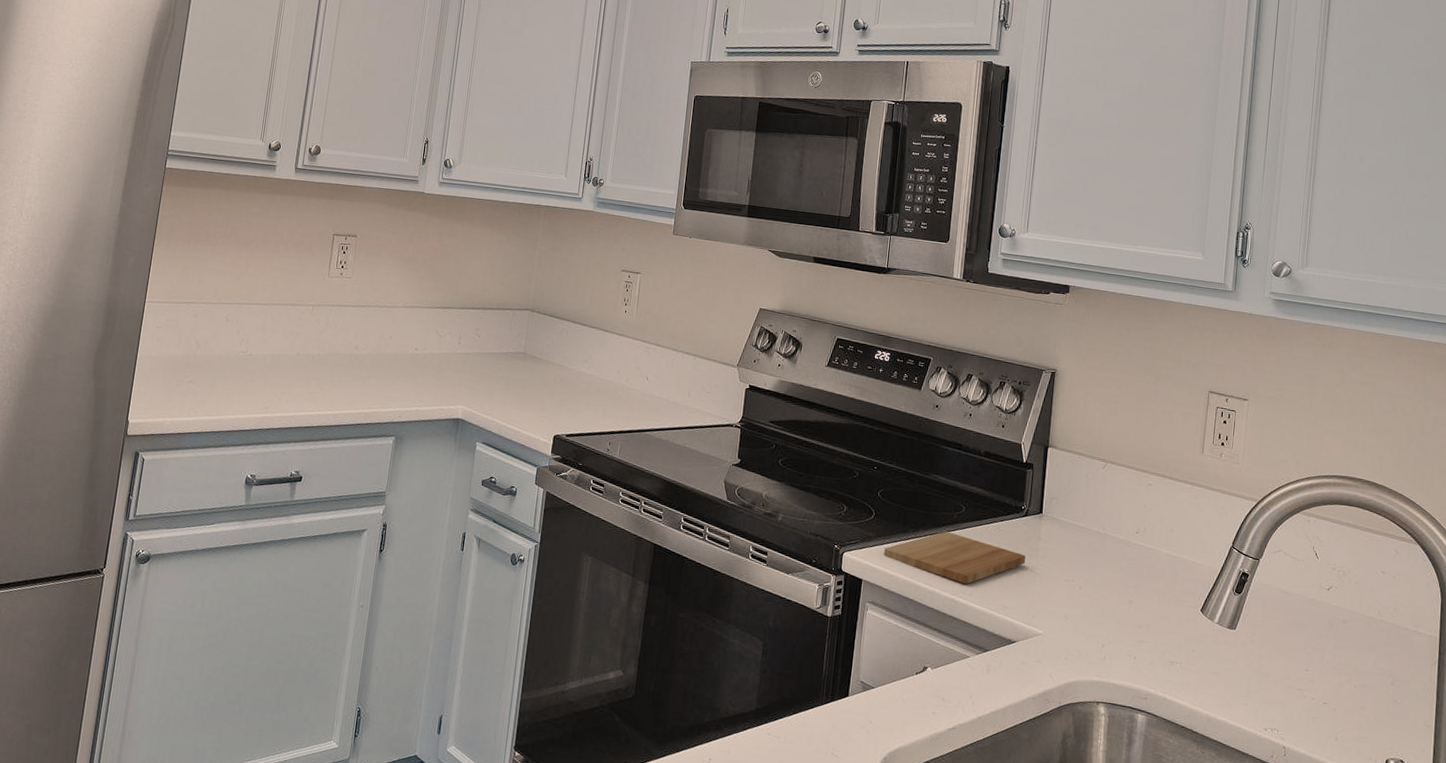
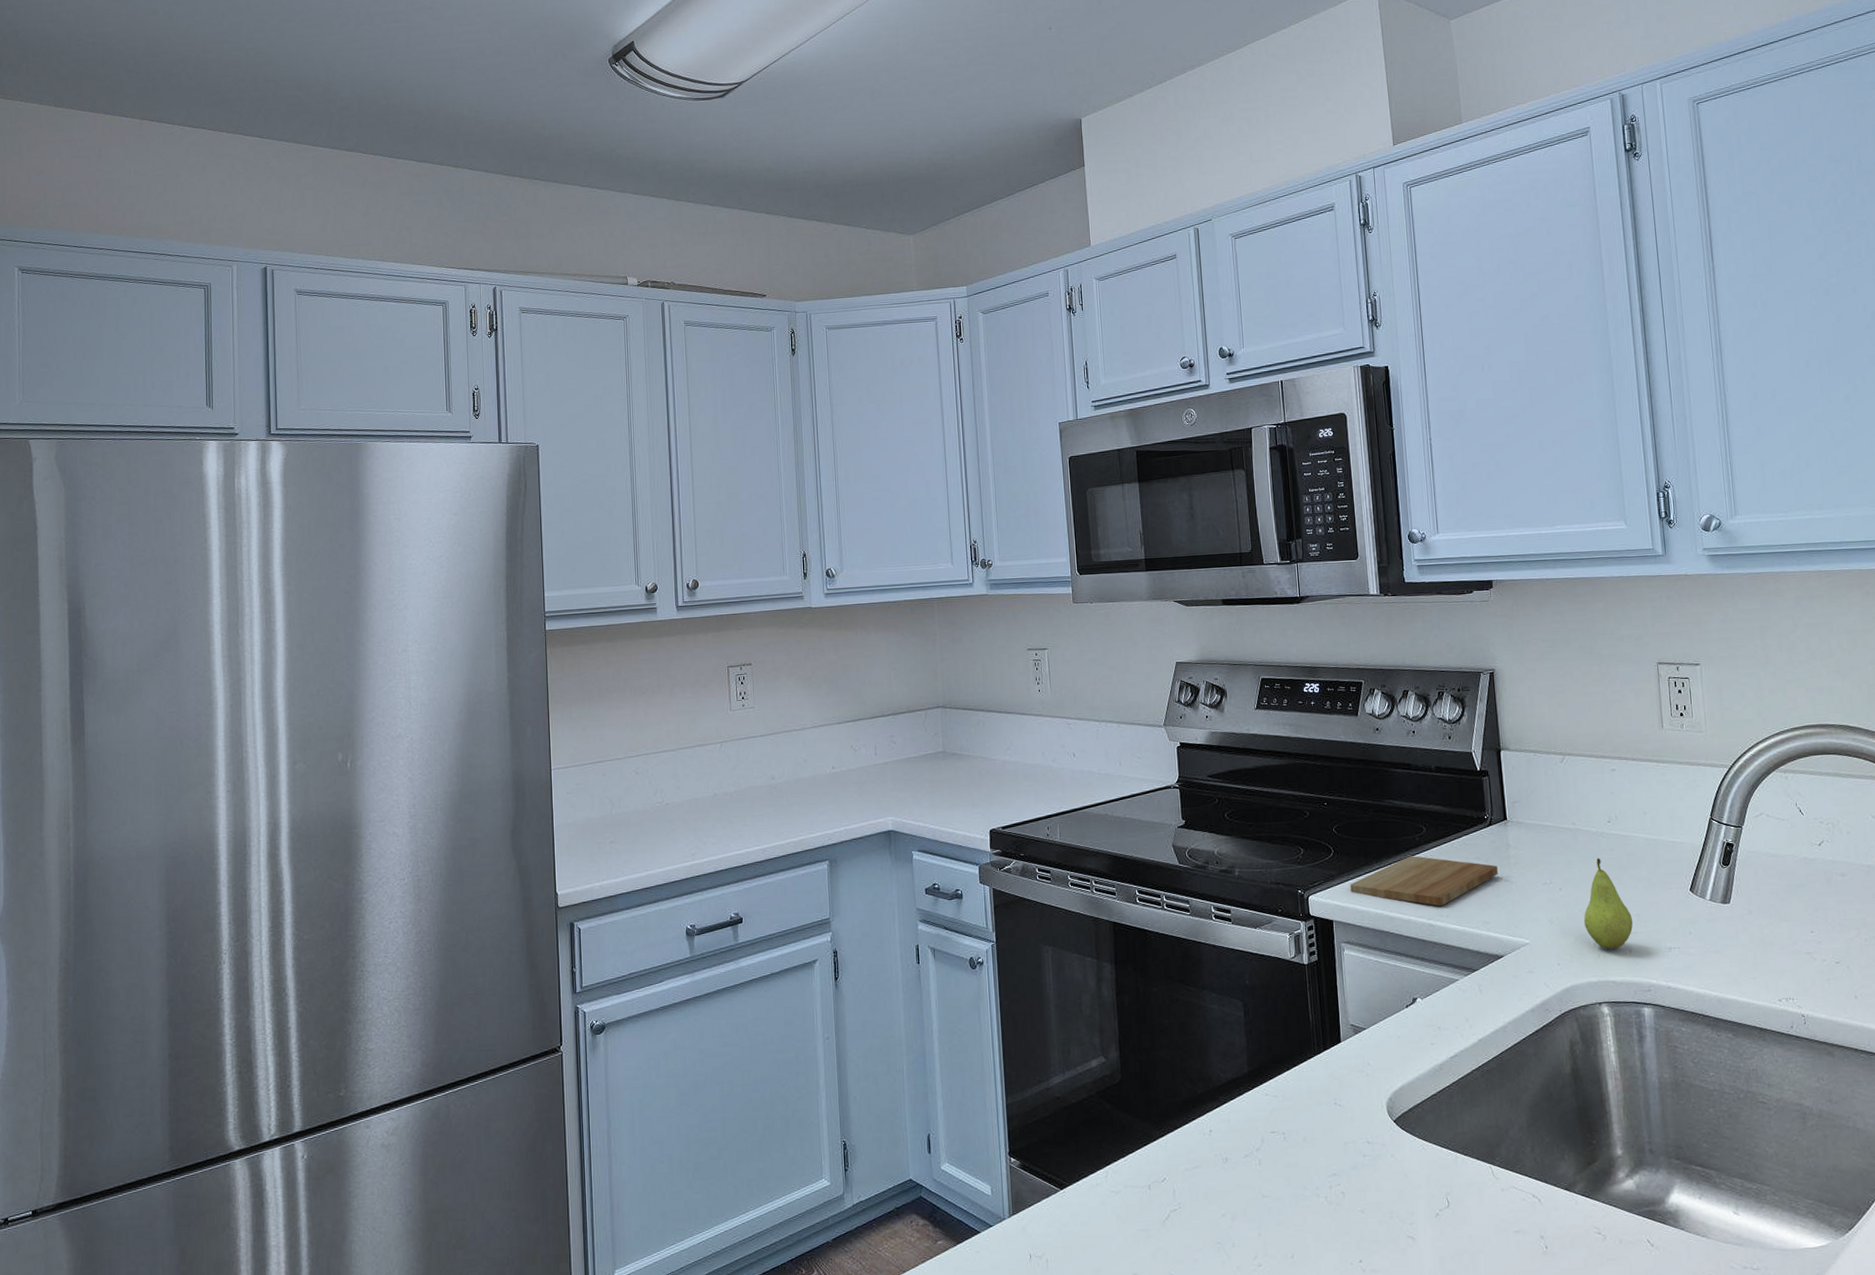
fruit: none [1097,565,1143,654] -> present [1584,858,1633,949]

